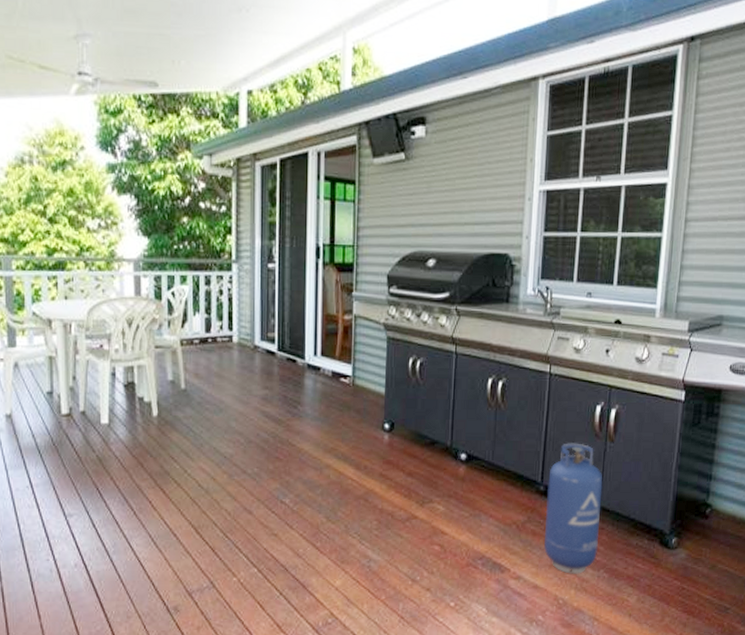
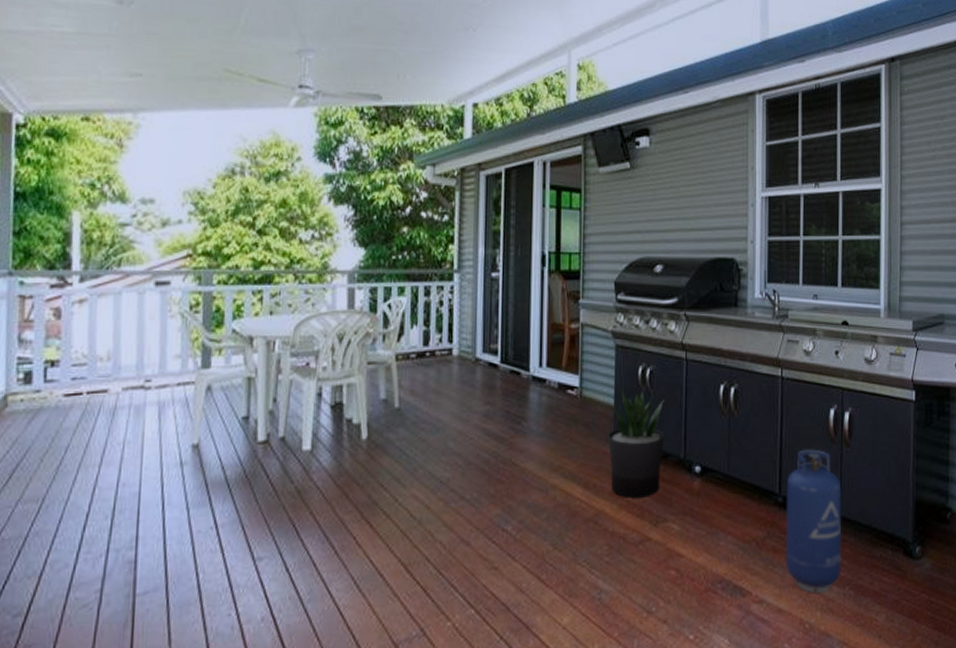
planter: none [378,375,433,480] -> present [608,385,665,498]

